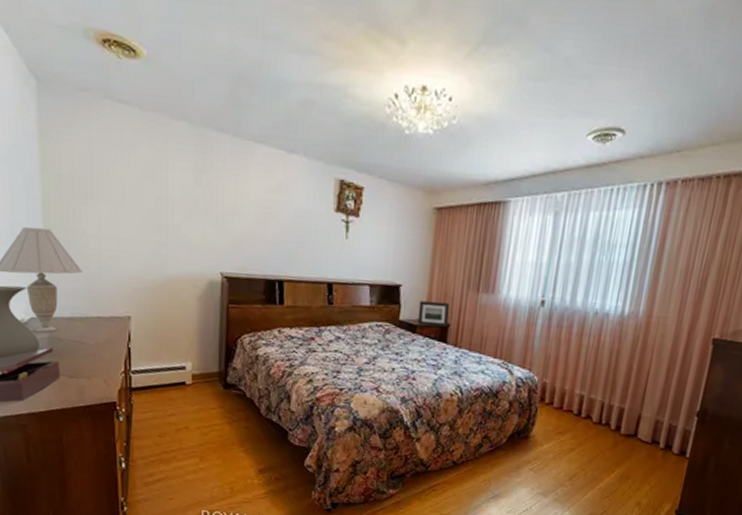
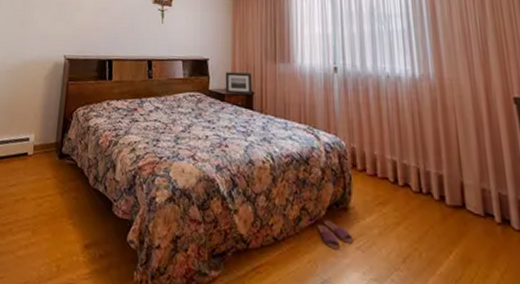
slippers: none [496,446,528,471] -> present [317,219,353,250]

